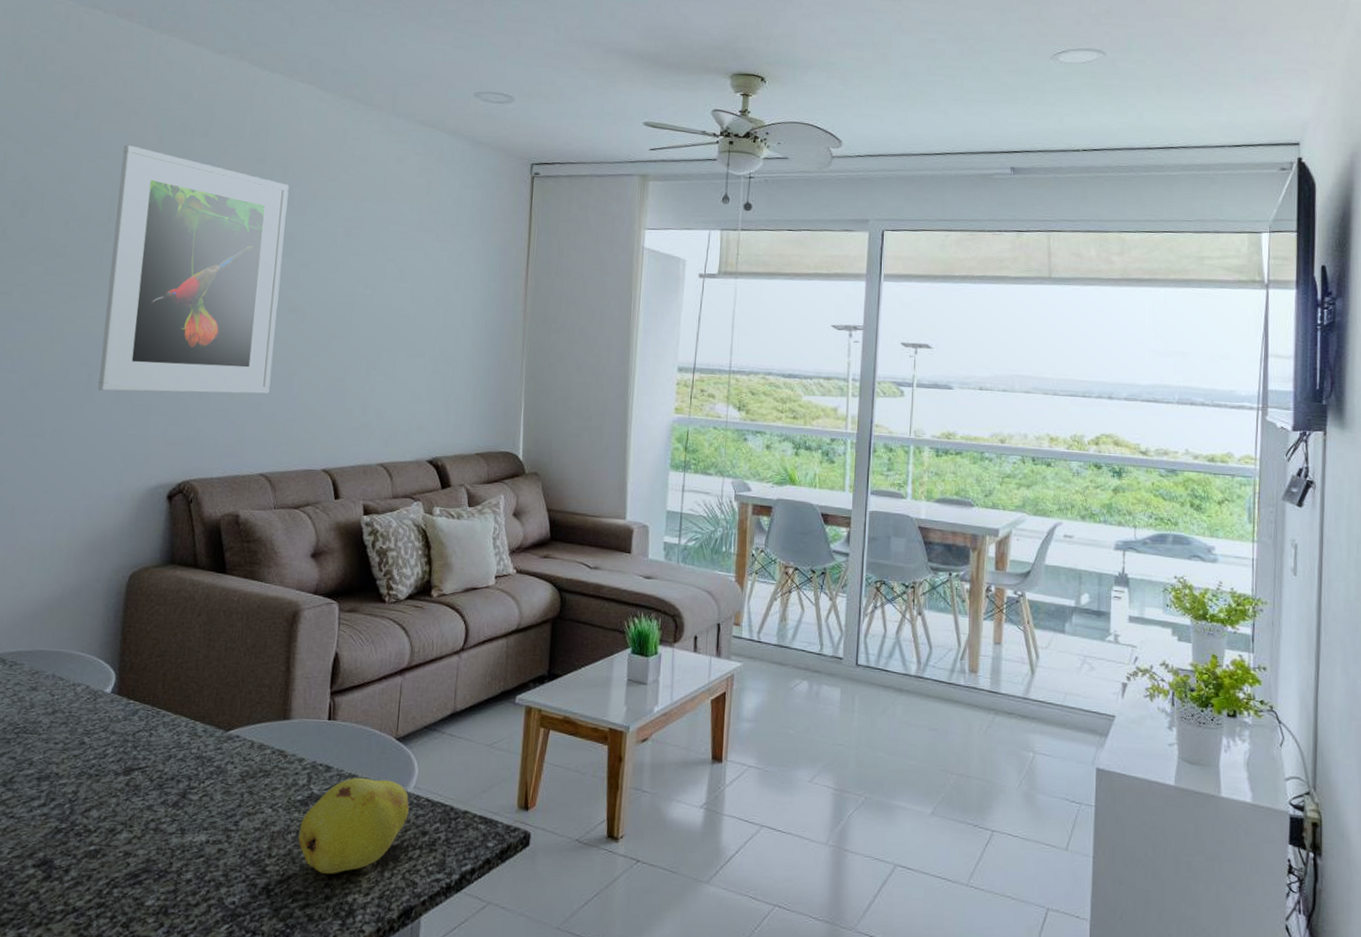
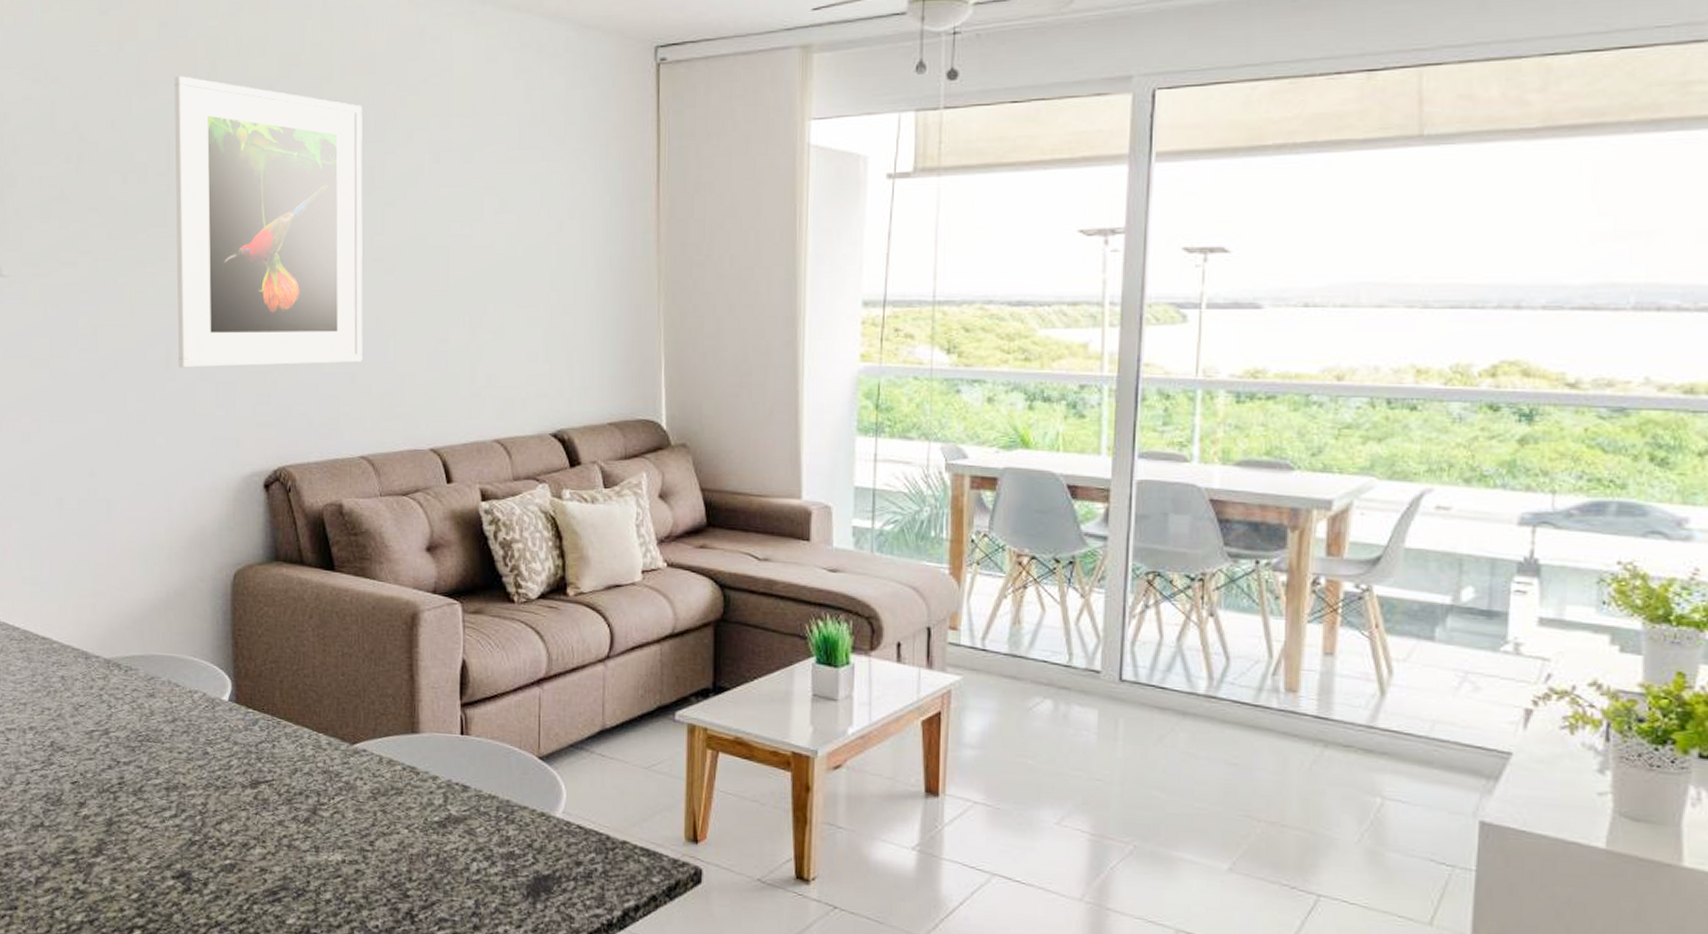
fruit: present [298,777,409,874] -> none [439,799,559,903]

